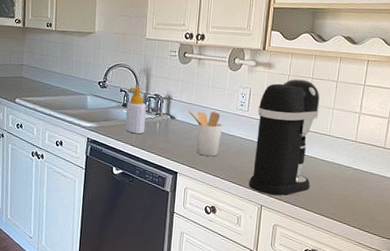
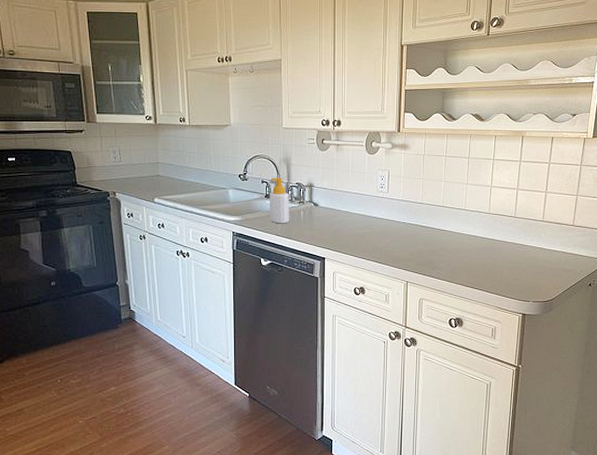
utensil holder: present [188,110,223,157] -> none [331,196,366,240]
coffee maker: present [249,79,320,195] -> none [394,158,454,270]

